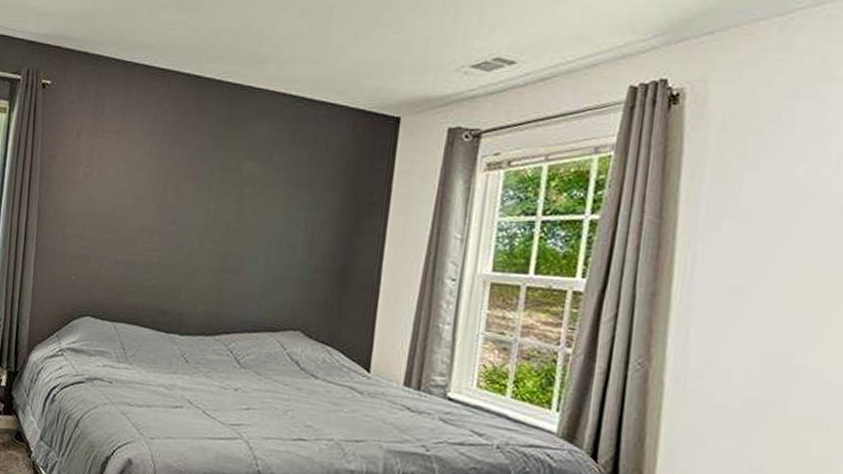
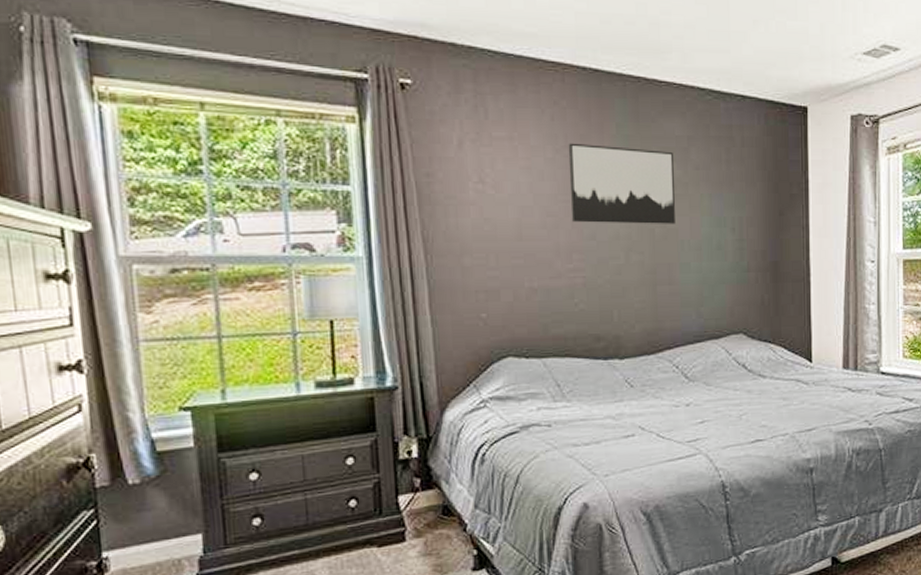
wall art: none [157,138,257,219] -> present [568,143,675,224]

